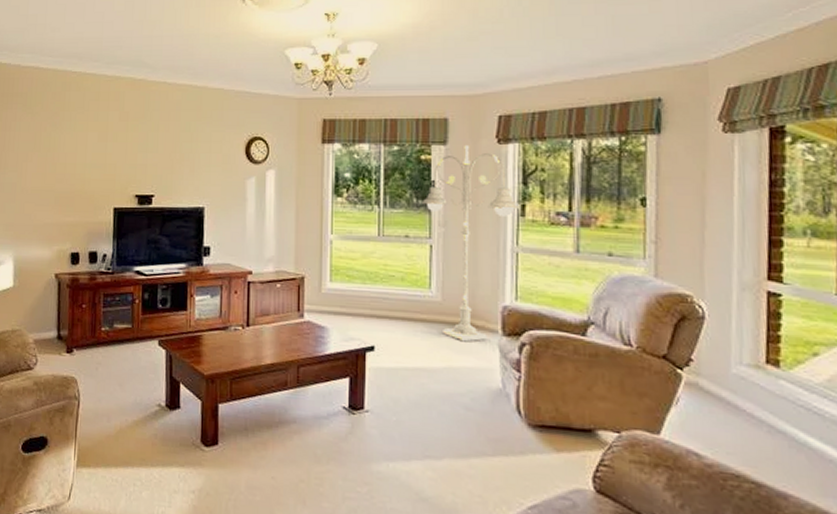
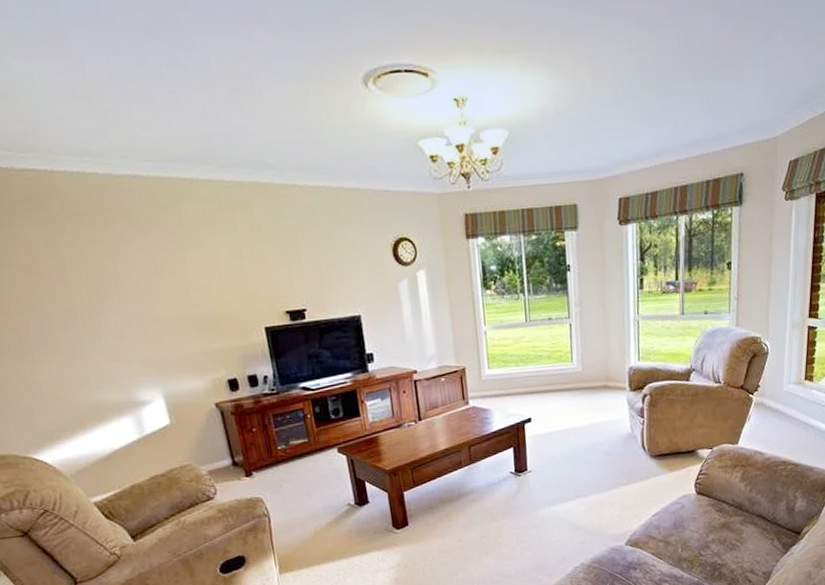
floor lamp: present [422,144,520,342] -> none [560,228,639,402]

